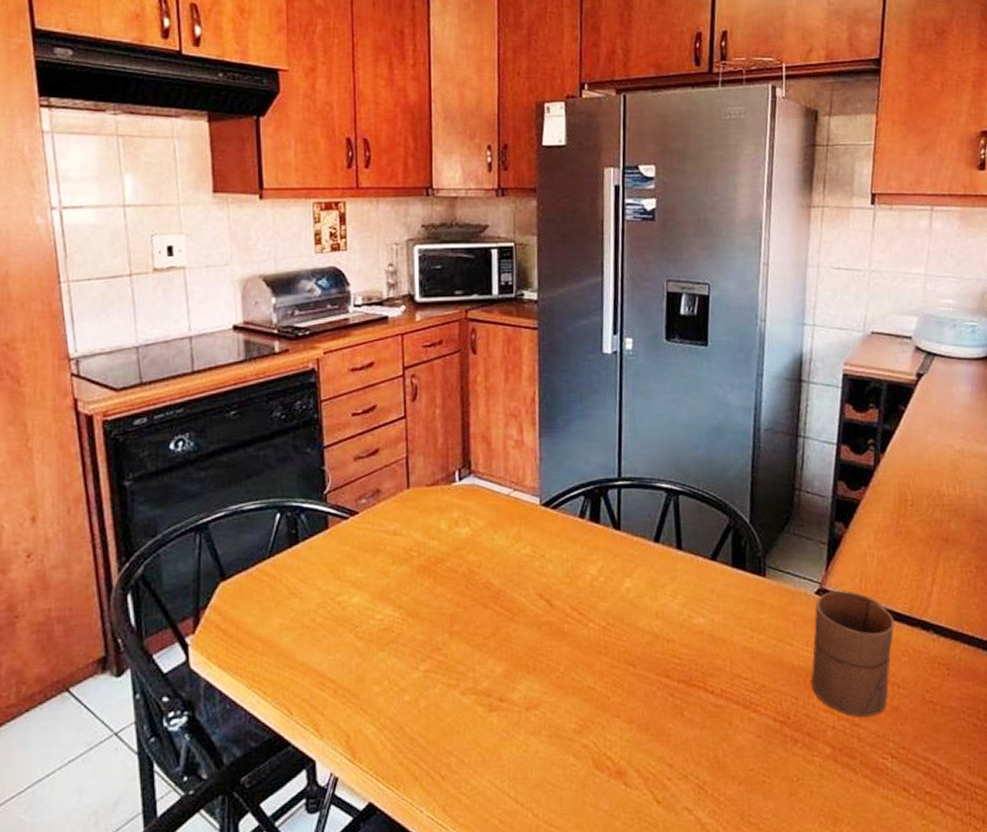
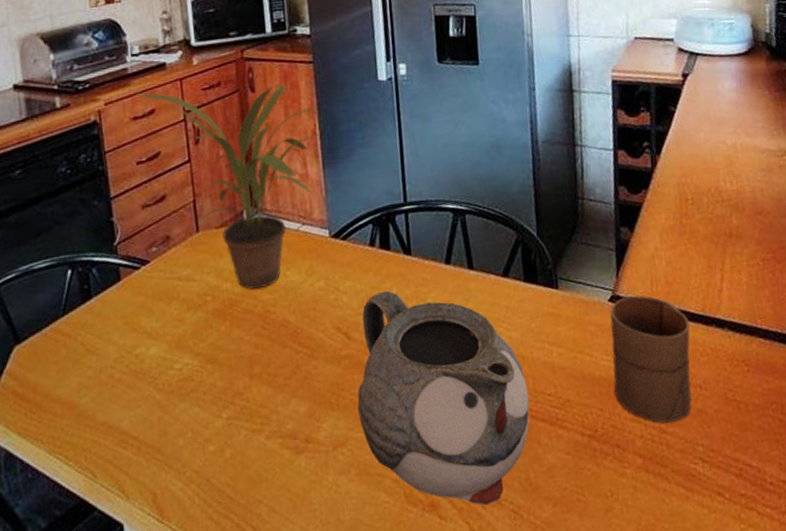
potted plant: none [355,344,536,549] -> present [135,84,317,289]
teapot: none [554,562,725,778] -> present [357,290,530,506]

